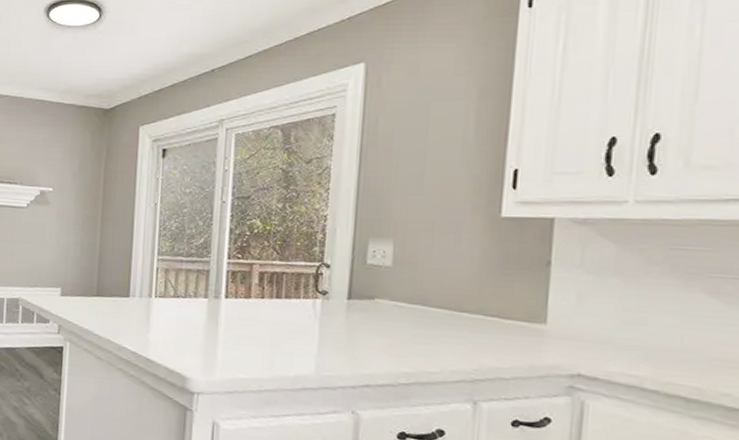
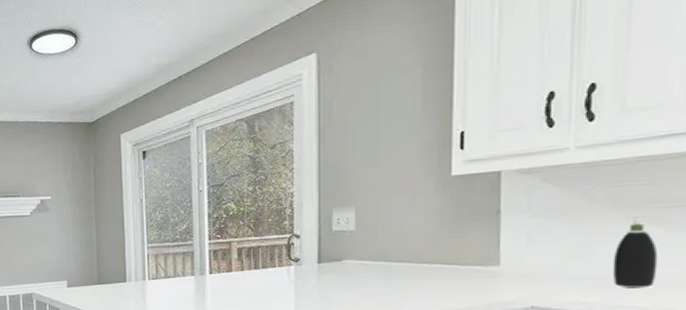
soap dispenser: none [666,284,716,367] -> present [613,216,658,289]

